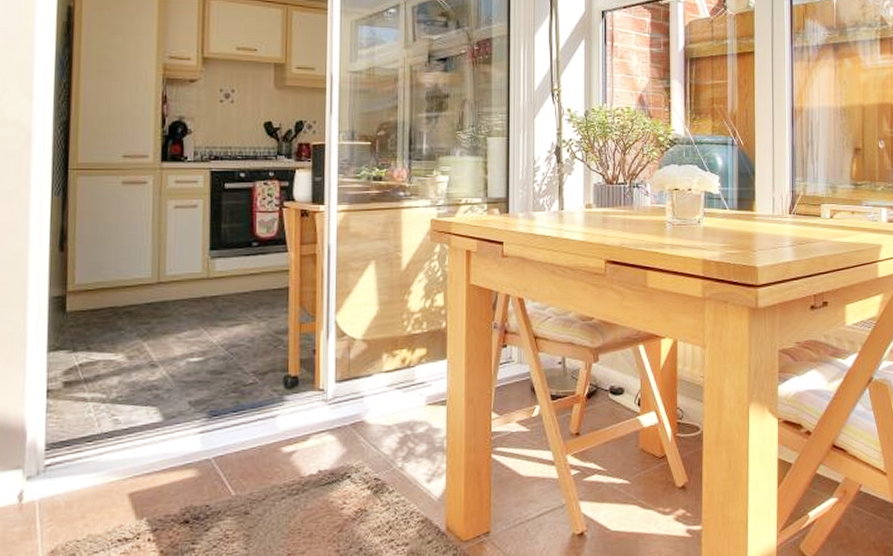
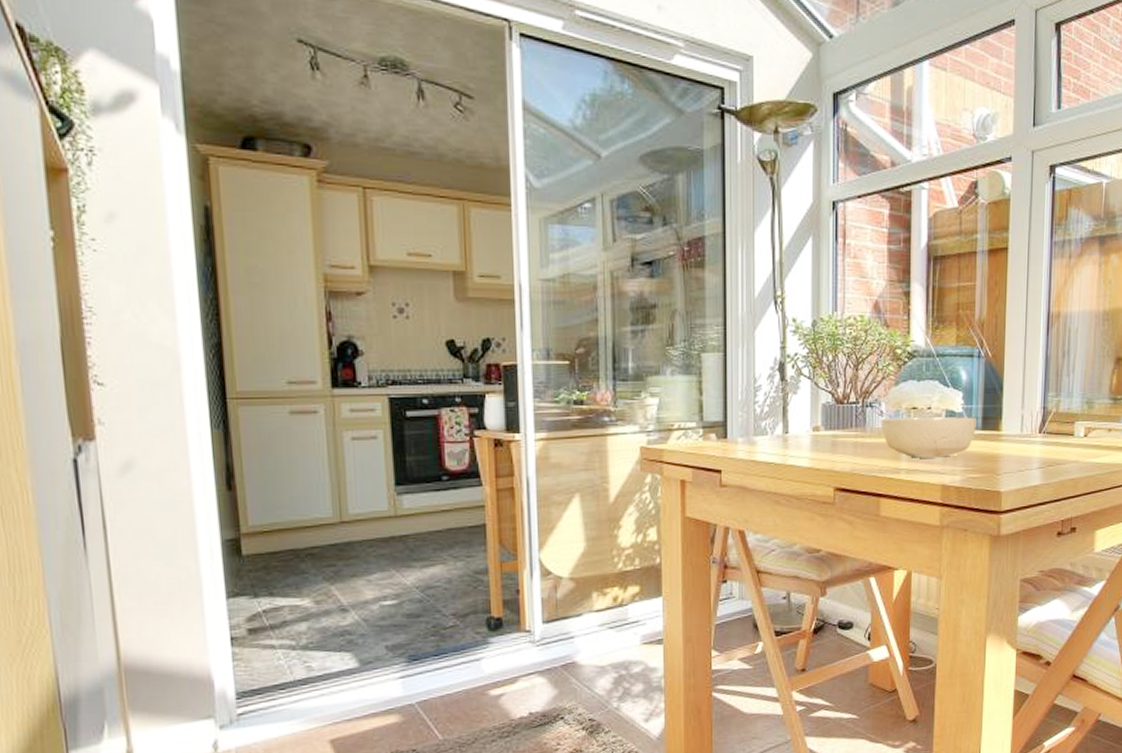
bowl: none [646,197,732,235] -> present [880,416,977,458]

